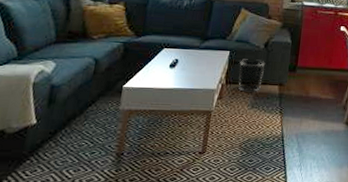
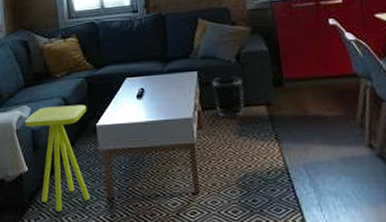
side table: none [44,64,118,165] -> present [24,104,90,212]

